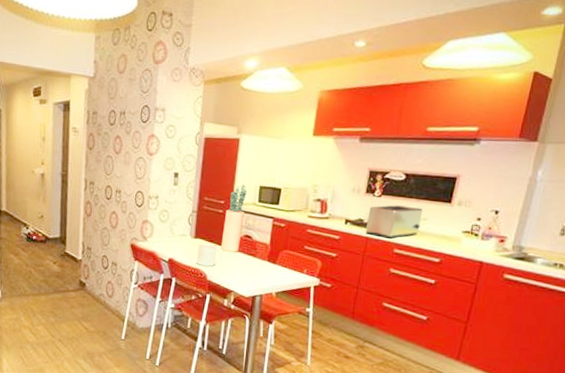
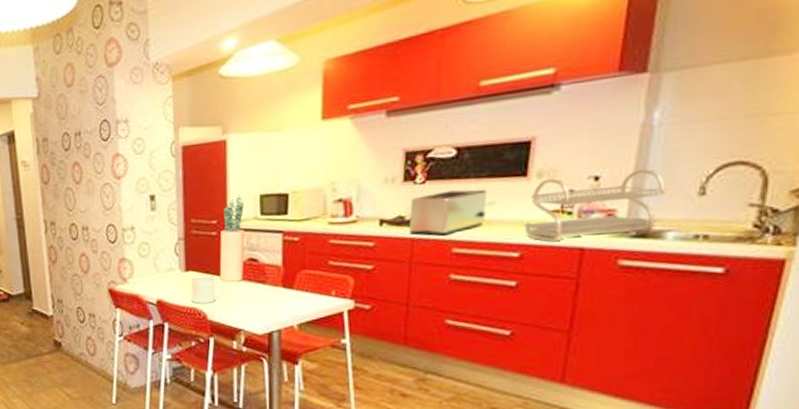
dish rack: none [444,207,541,258] -> present [523,169,667,242]

